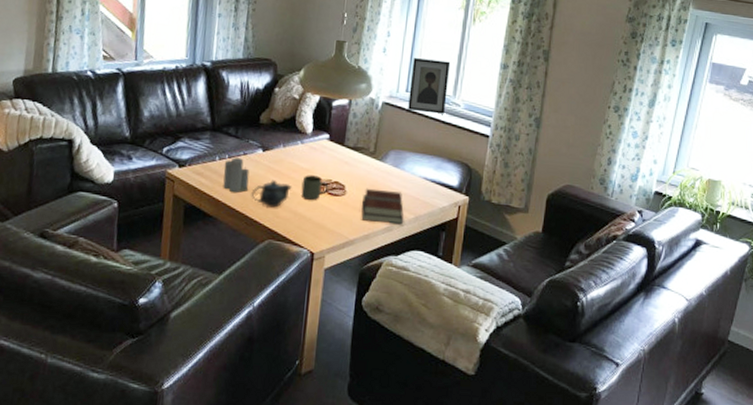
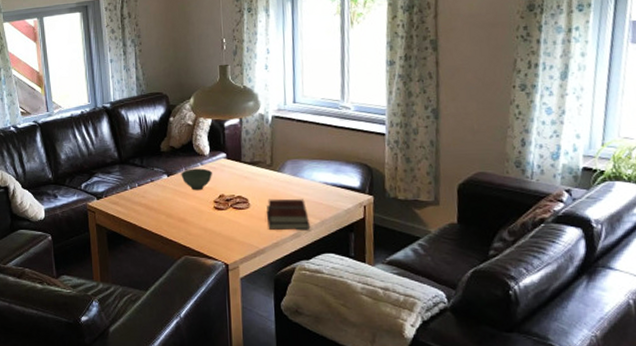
candle: present [223,156,250,194] -> none [135,184,160,217]
teapot: present [251,180,292,208] -> none [163,201,199,226]
bowl: none [277,146,313,171] -> present [181,168,213,191]
mug: present [301,175,329,201] -> none [207,193,233,217]
picture frame: present [408,58,451,114] -> none [296,67,336,121]

